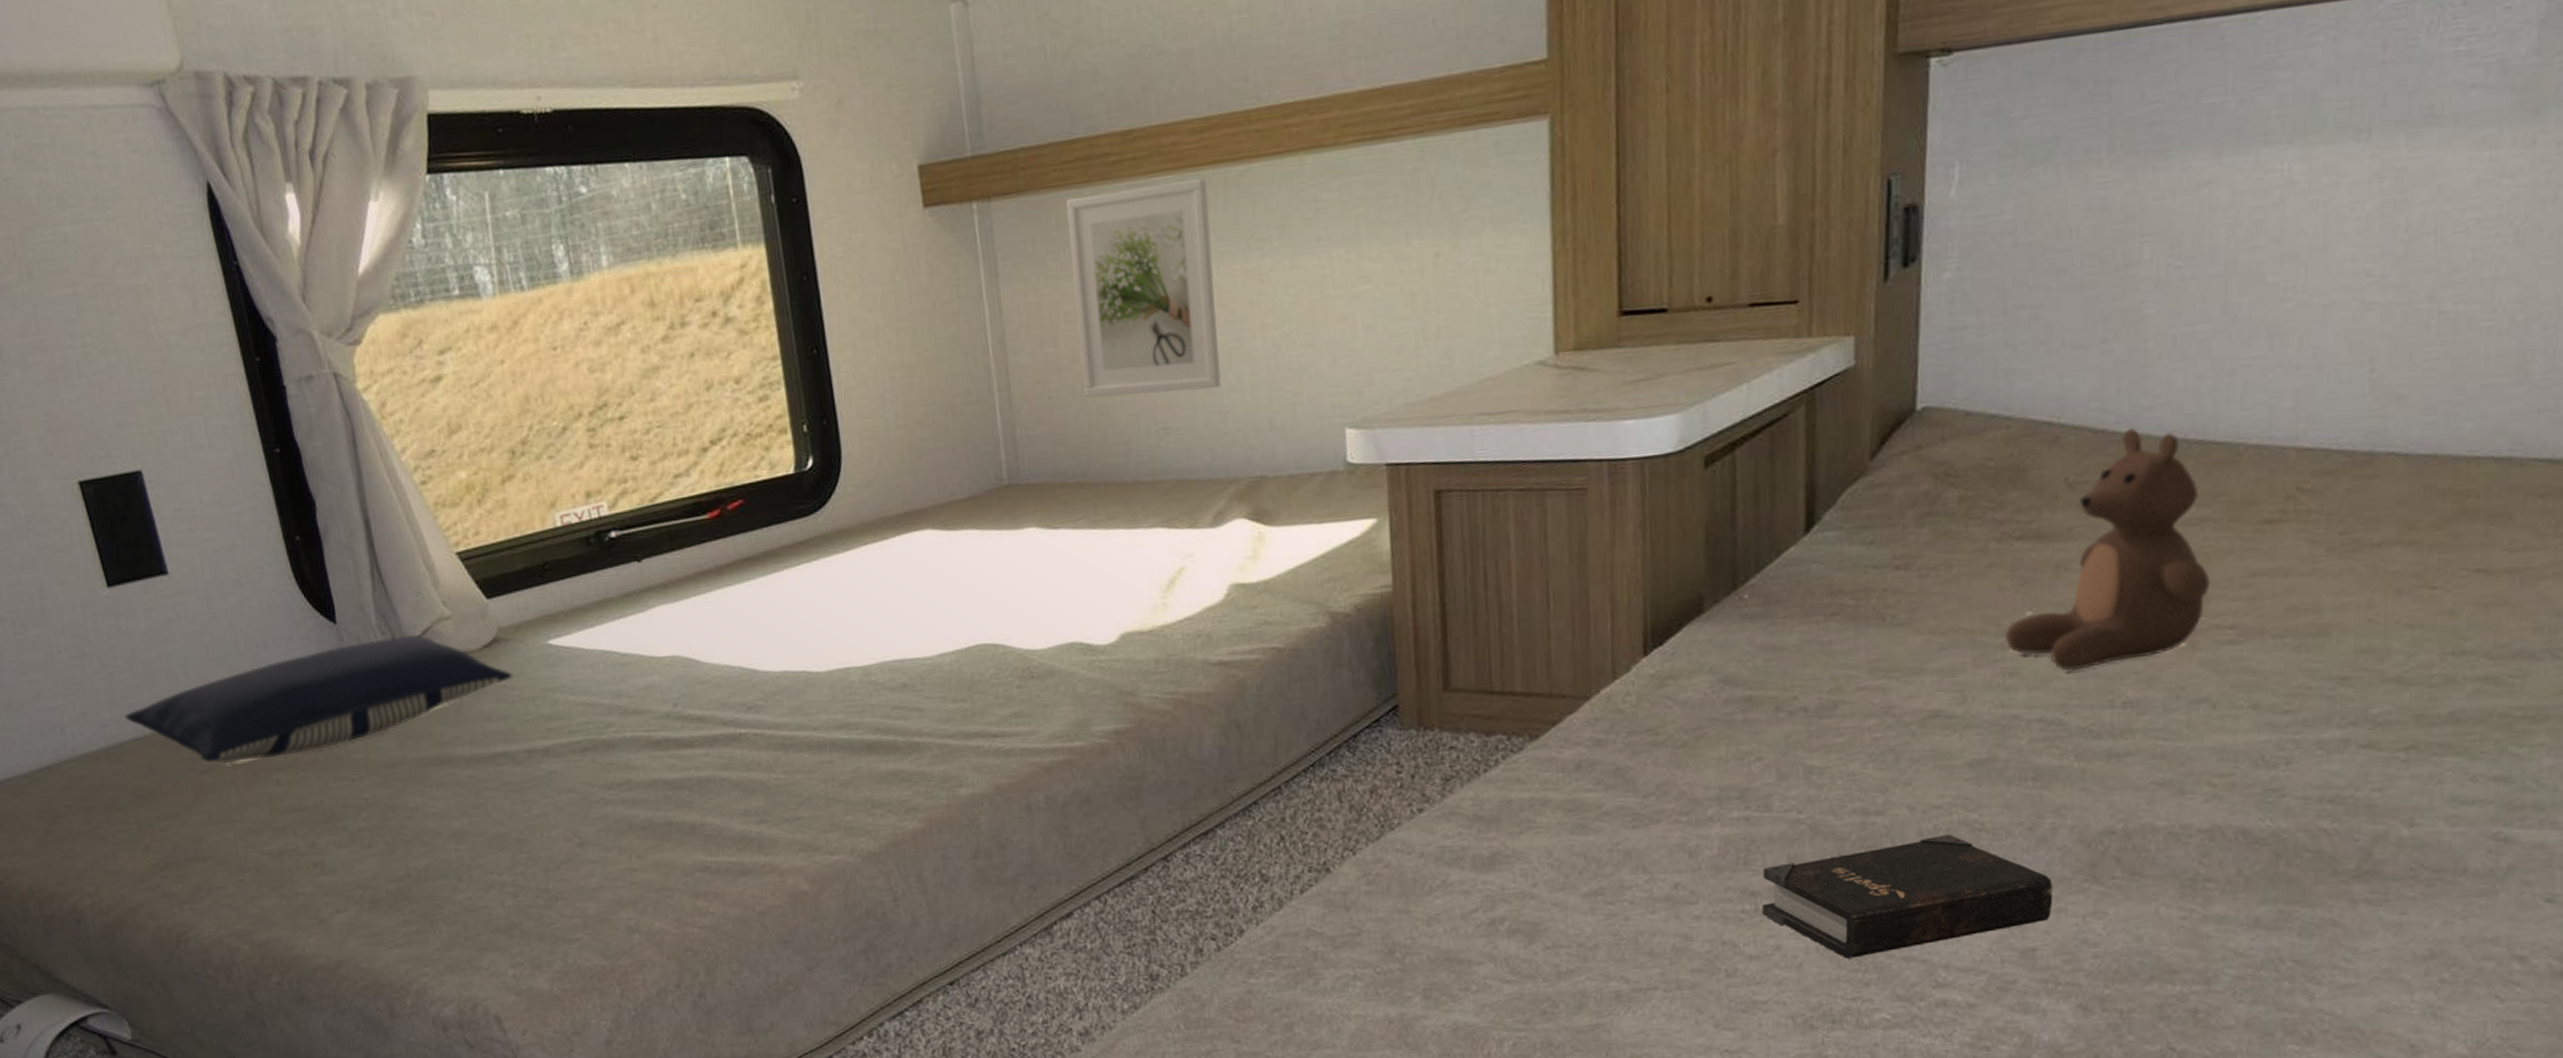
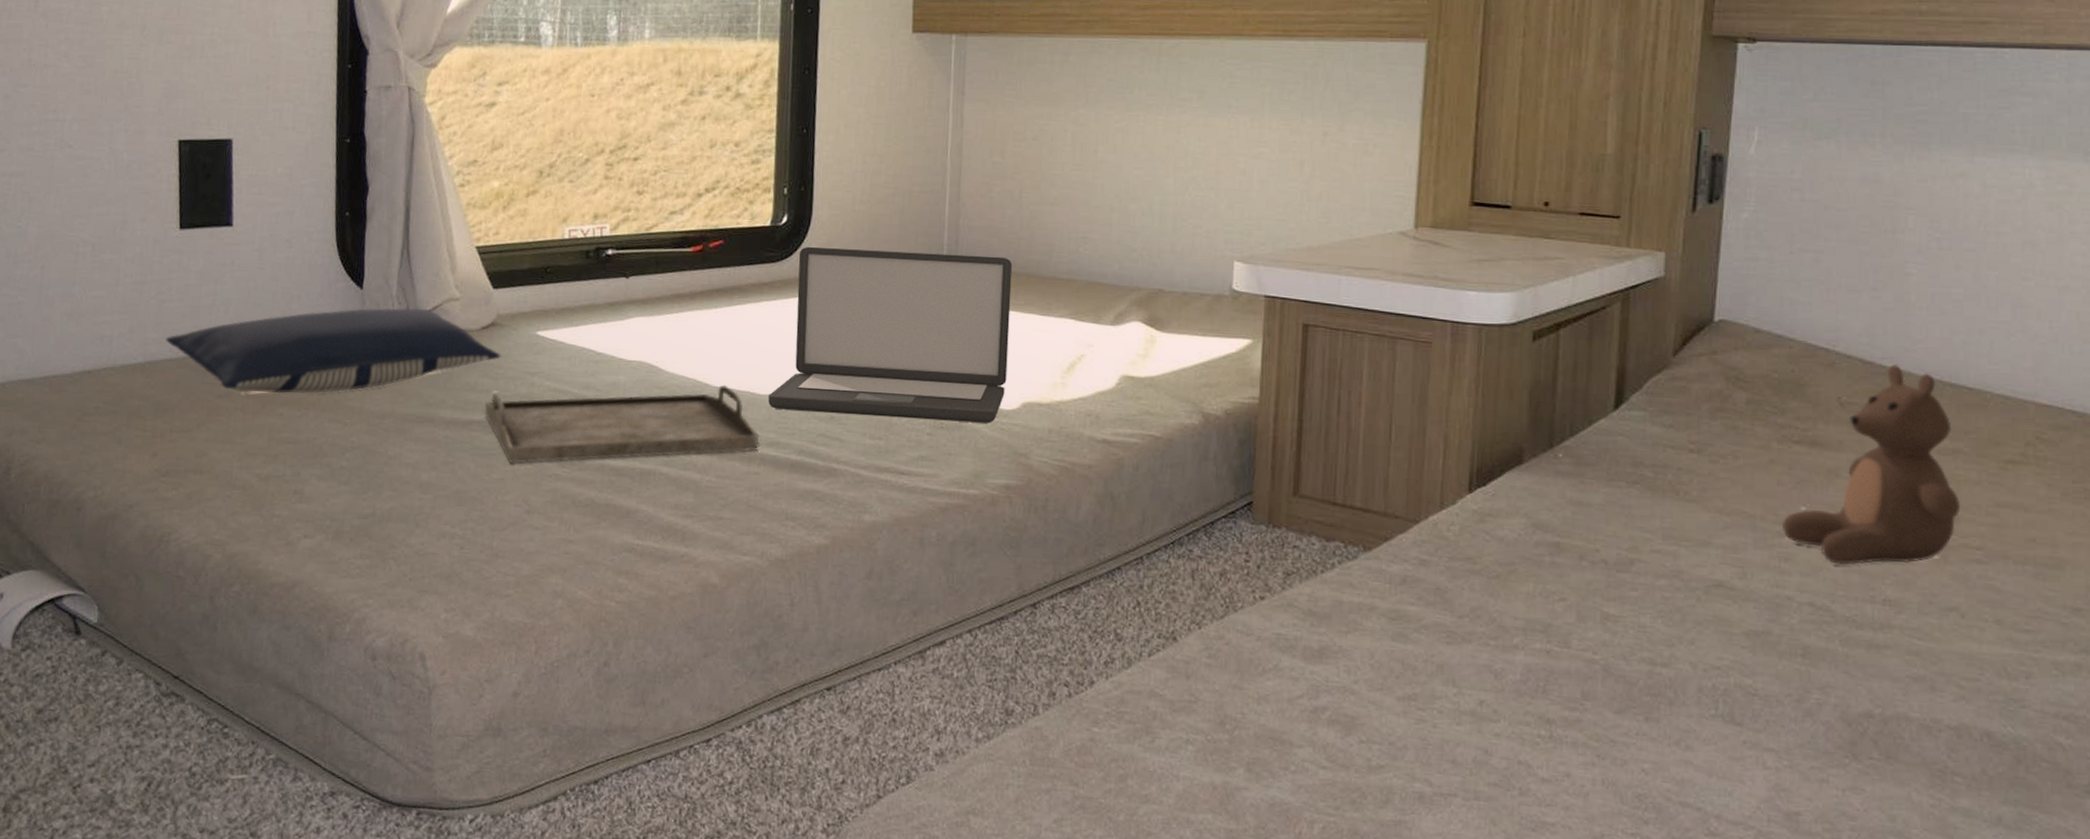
serving tray: none [505,667,828,794] -> present [484,384,759,464]
laptop: none [828,466,1099,686] -> present [768,246,1013,424]
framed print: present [1066,178,1221,397] -> none [1021,44,1144,212]
hardback book: present [1761,834,2053,959] -> none [1555,694,1816,796]

